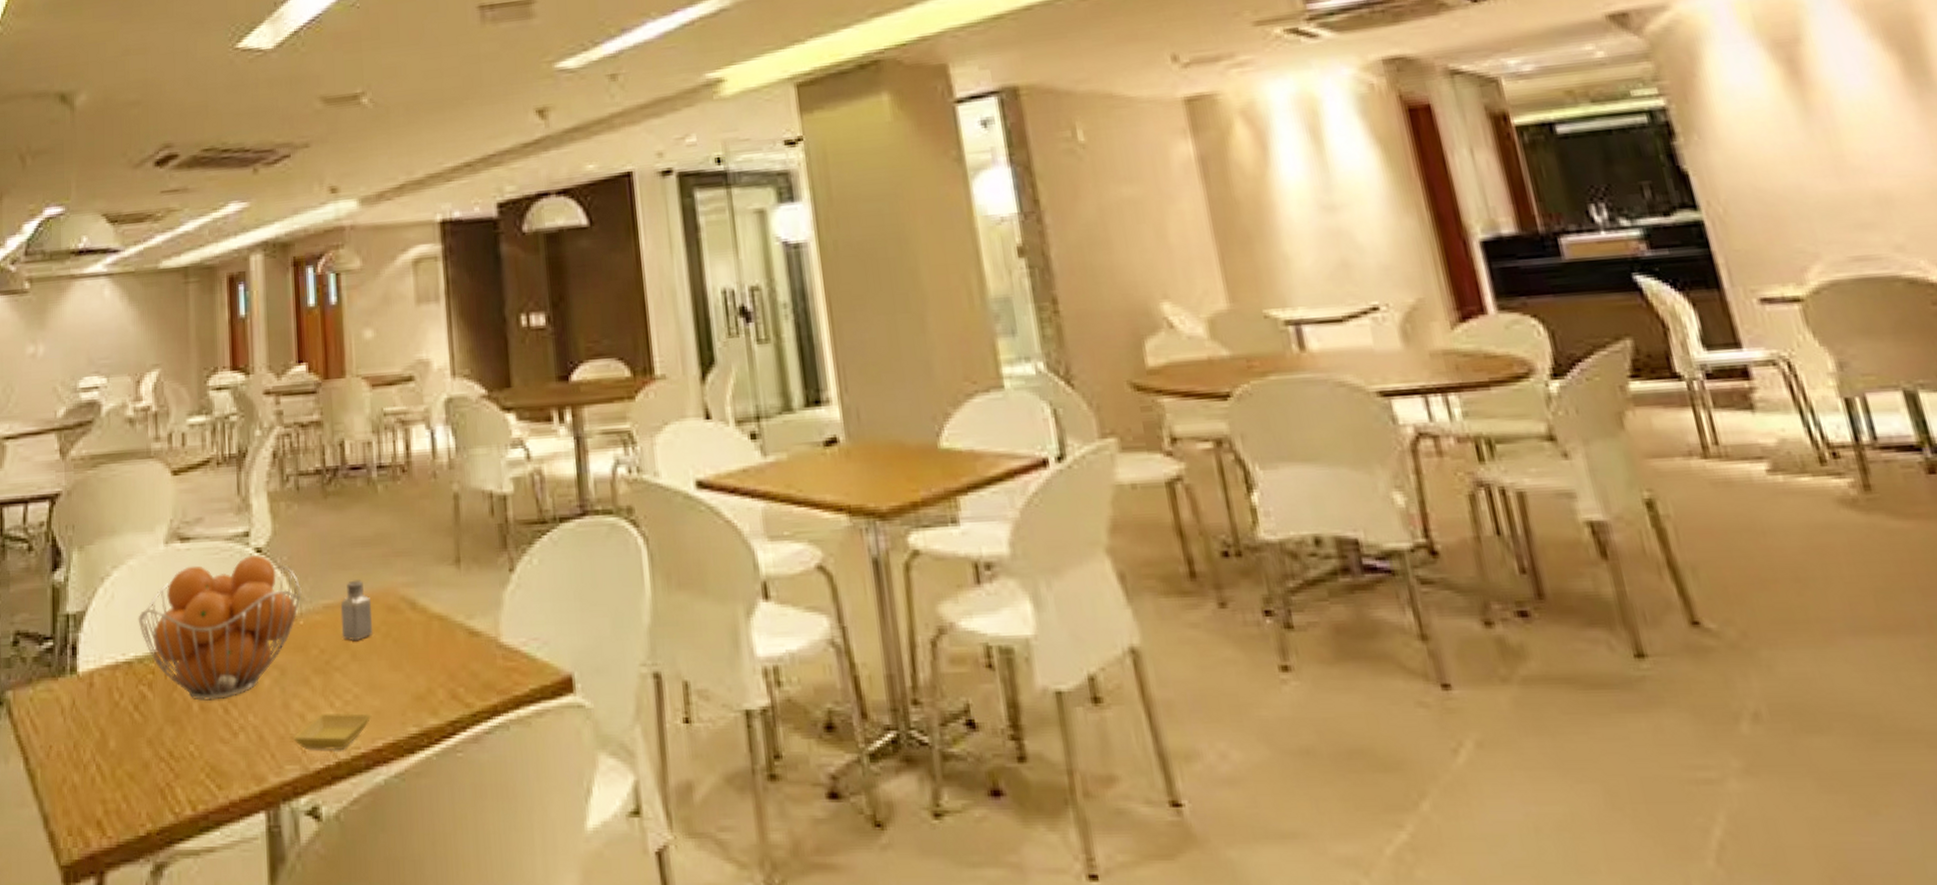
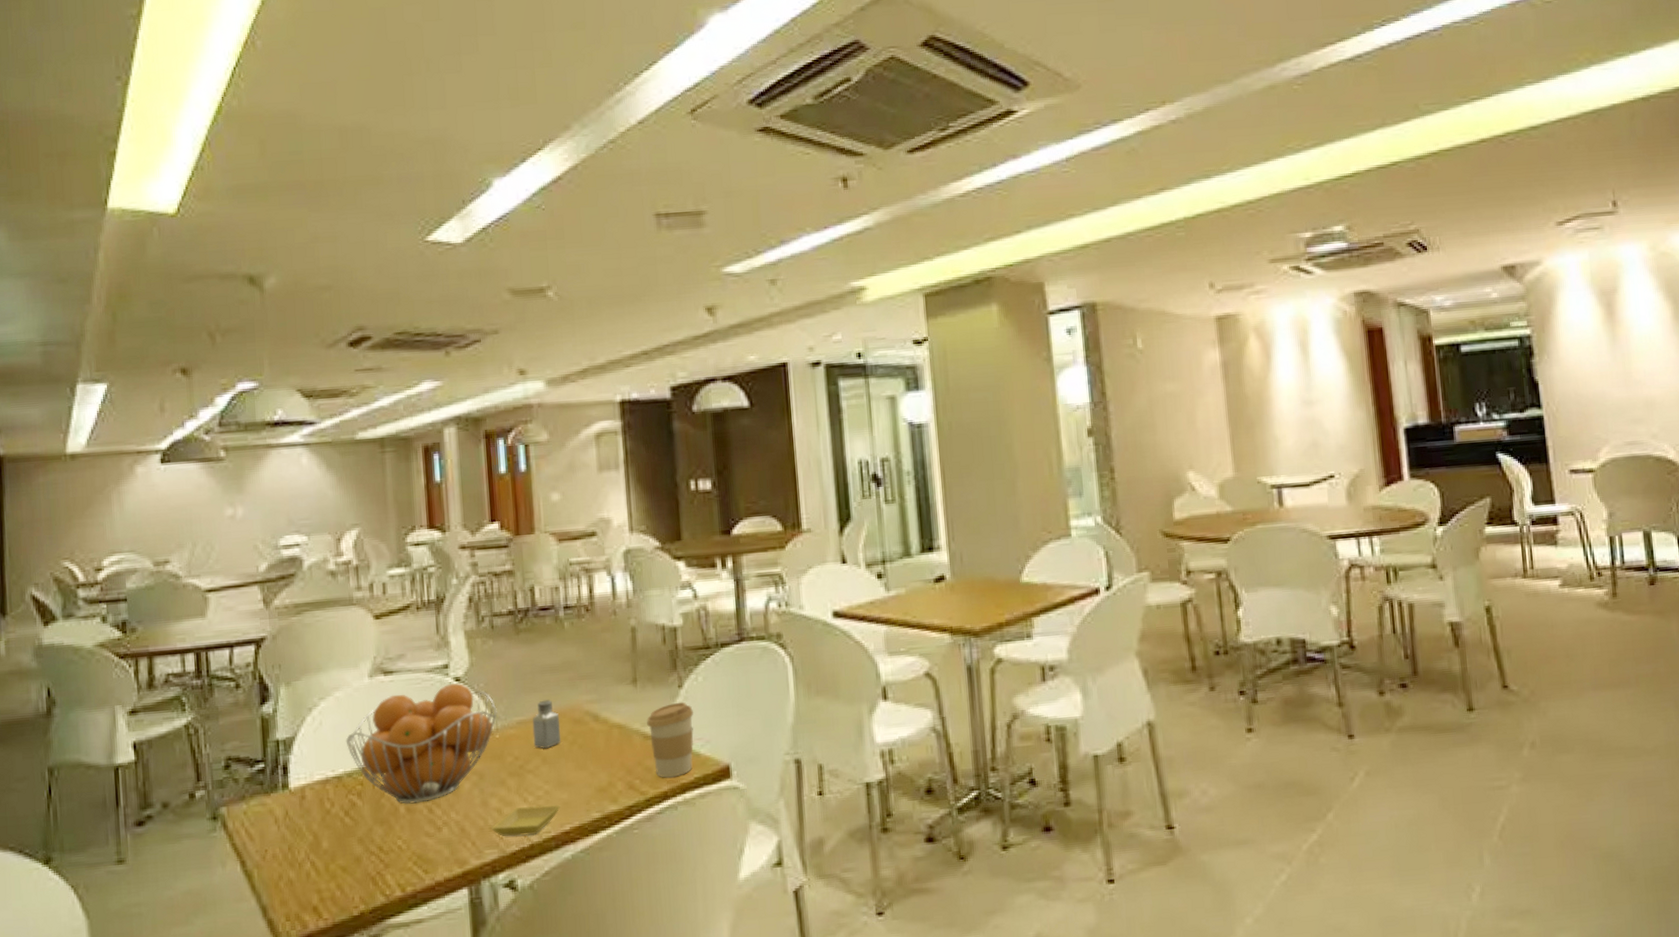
coffee cup: none [472,590,528,687] -> present [647,702,694,778]

